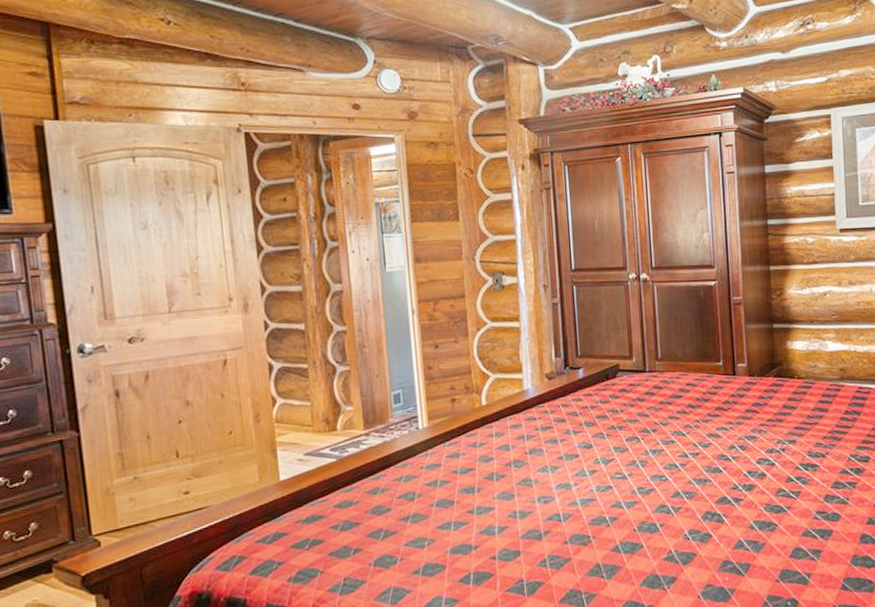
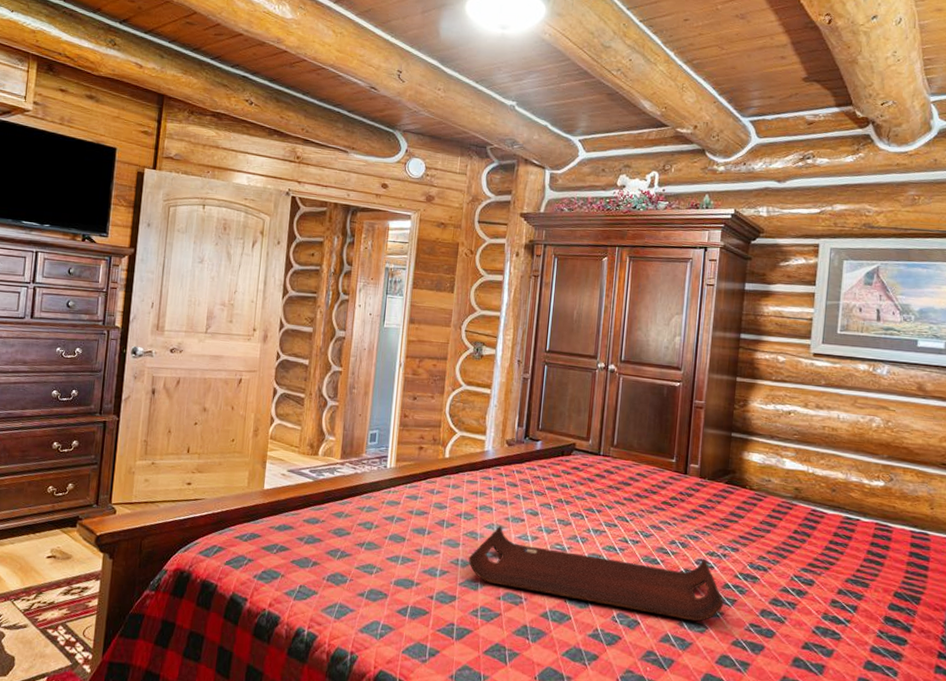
serving tray: none [526,457,790,530] -> present [468,525,724,622]

